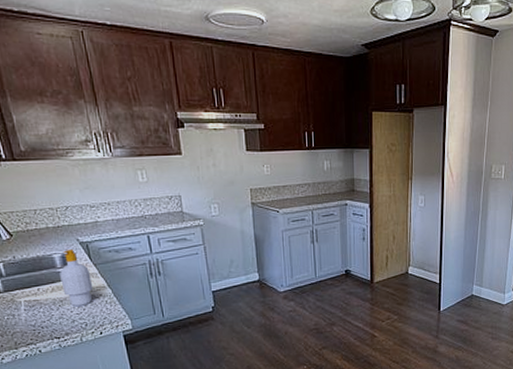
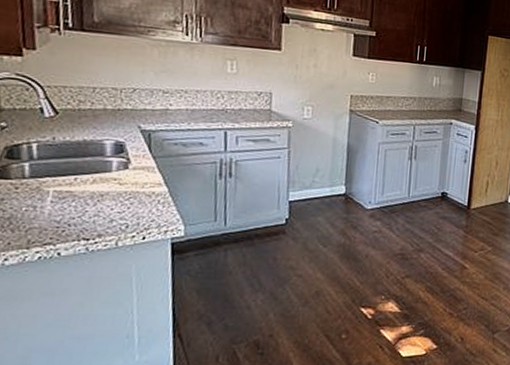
soap bottle: present [60,248,94,306] -> none [106,136,147,203]

